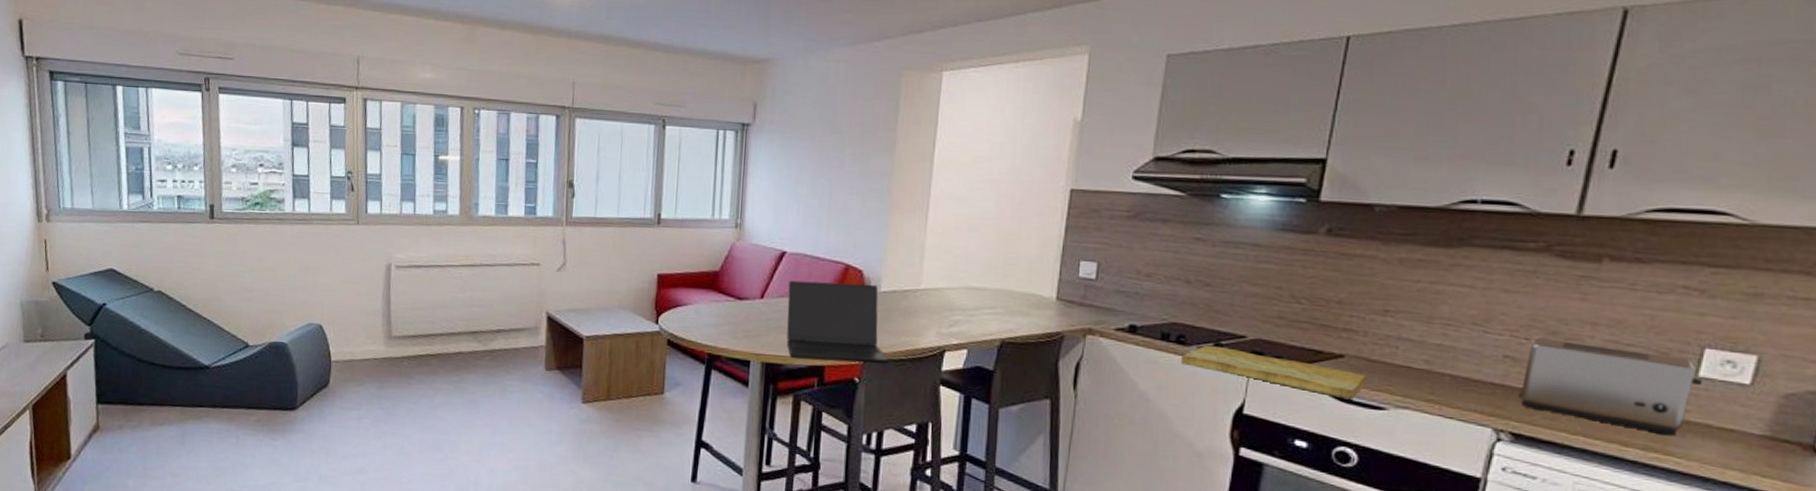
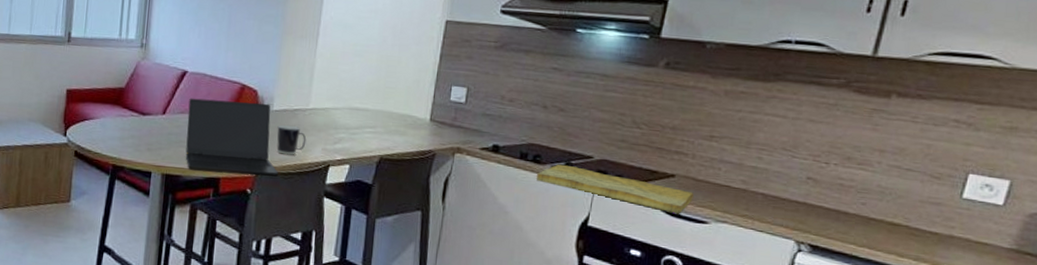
mug: none [885,308,919,340] -> present [276,125,307,155]
toaster: present [1518,338,1703,436] -> none [817,162,966,249]

